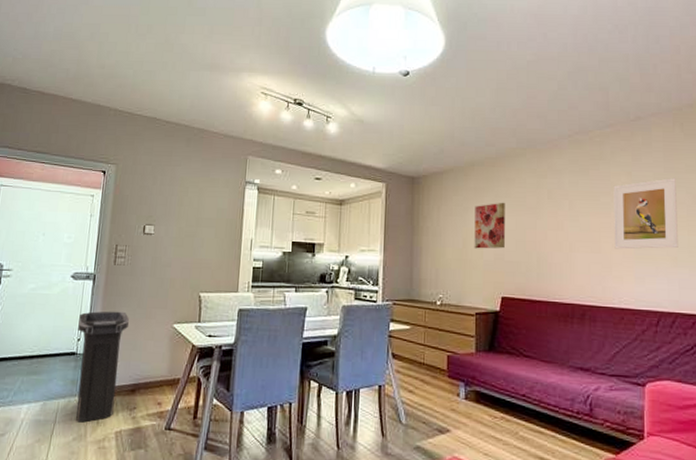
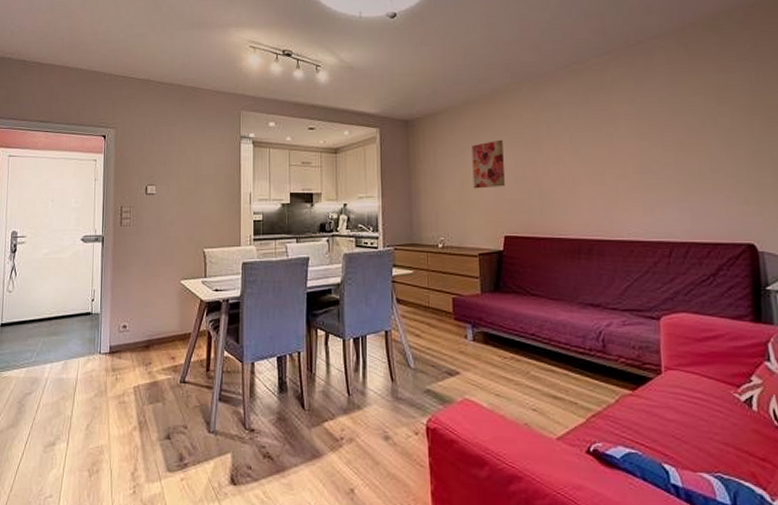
trash can: present [76,311,129,423] -> none [91,271,138,379]
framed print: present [613,178,678,249] -> none [616,102,689,180]

